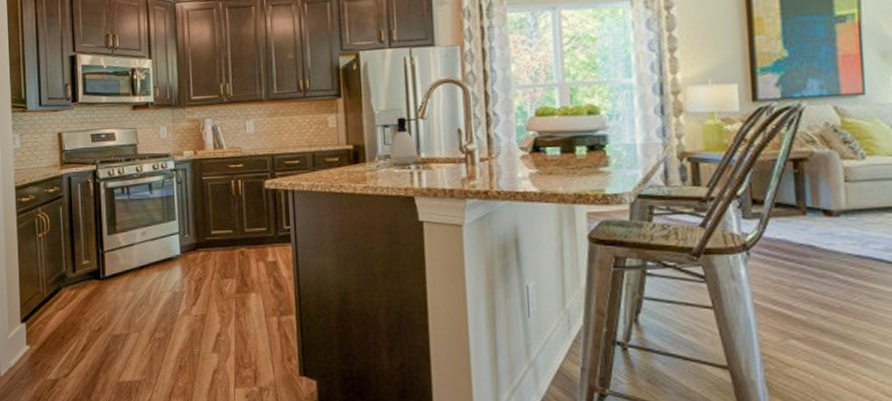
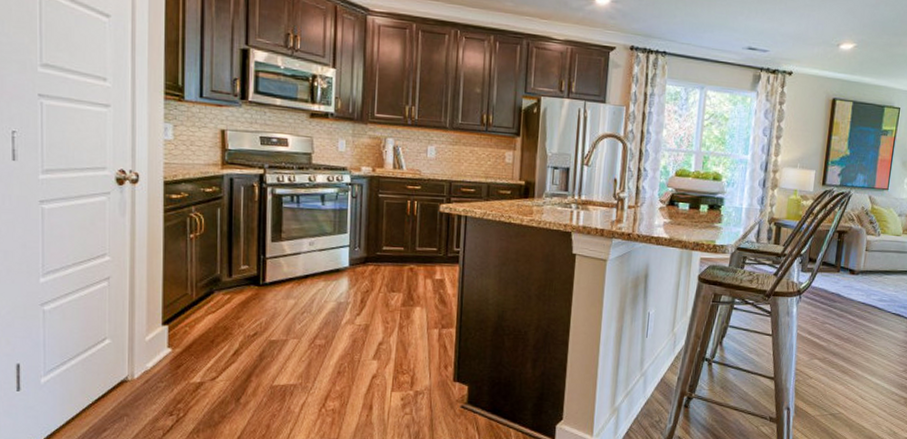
soap dispenser: present [389,117,417,166] -> none [555,161,582,205]

